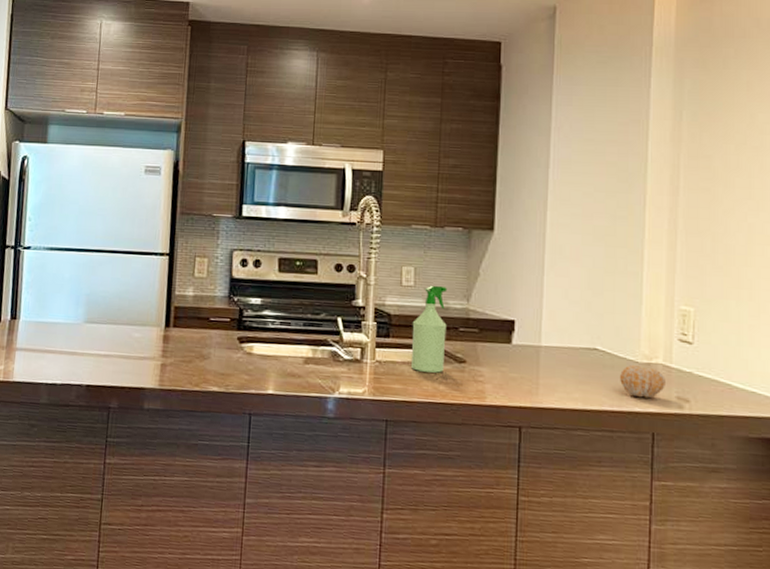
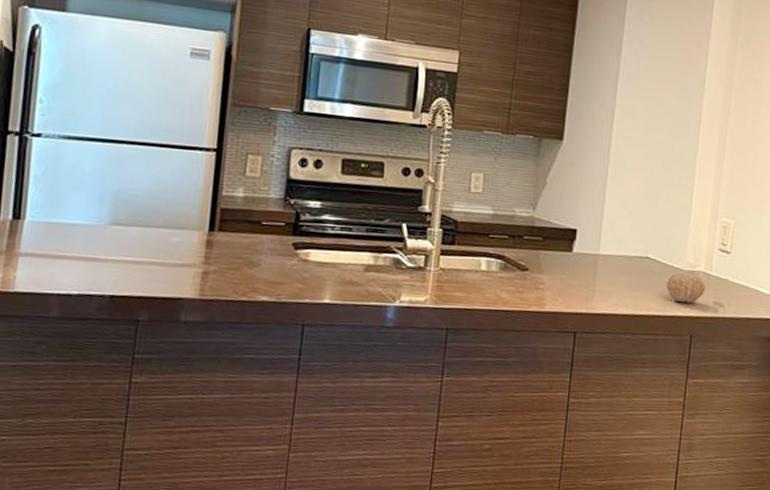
spray bottle: present [411,285,447,373] -> none [475,193,515,281]

